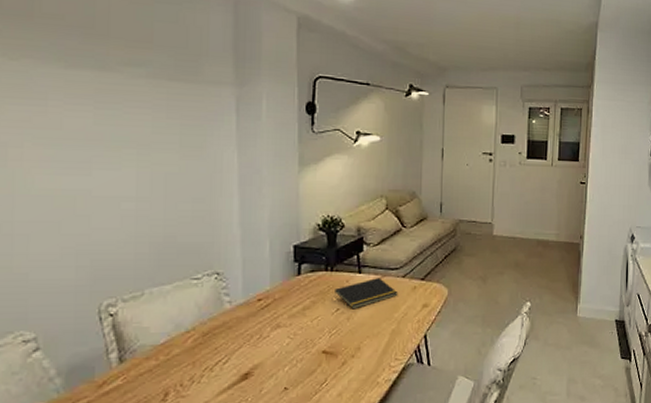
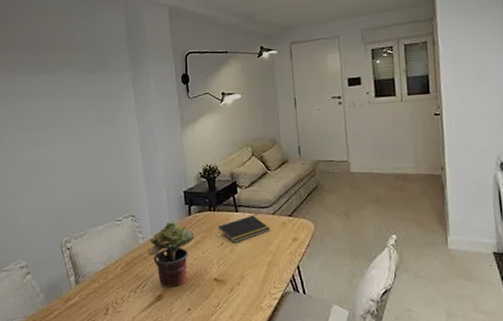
potted plant: none [234,283,302,364] -> present [147,222,194,288]

